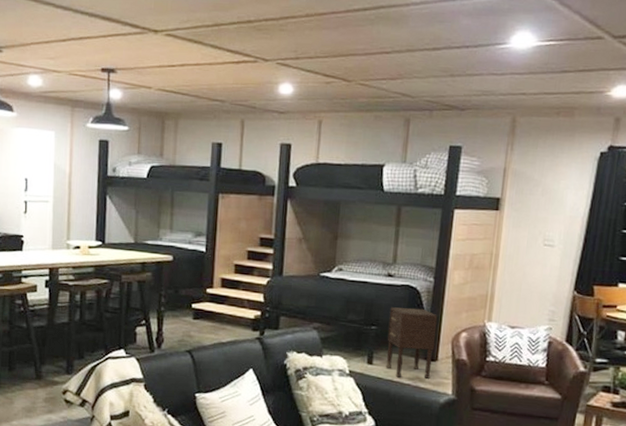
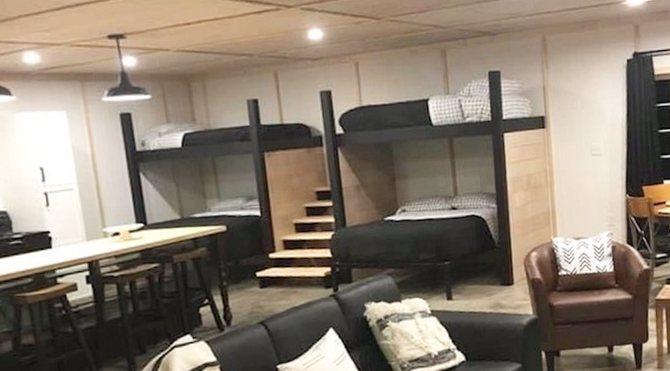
nightstand: present [385,307,438,379] -> none [459,235,510,308]

